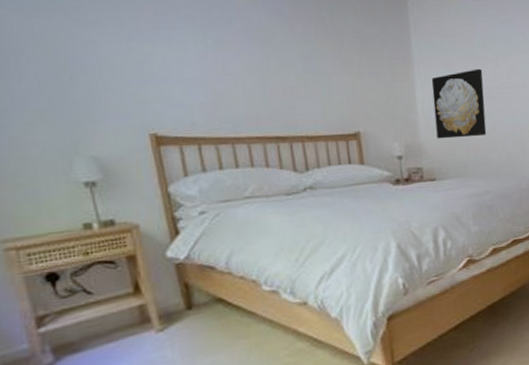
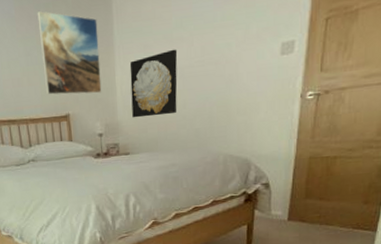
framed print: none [317,14,400,110] -> present [37,11,102,95]

